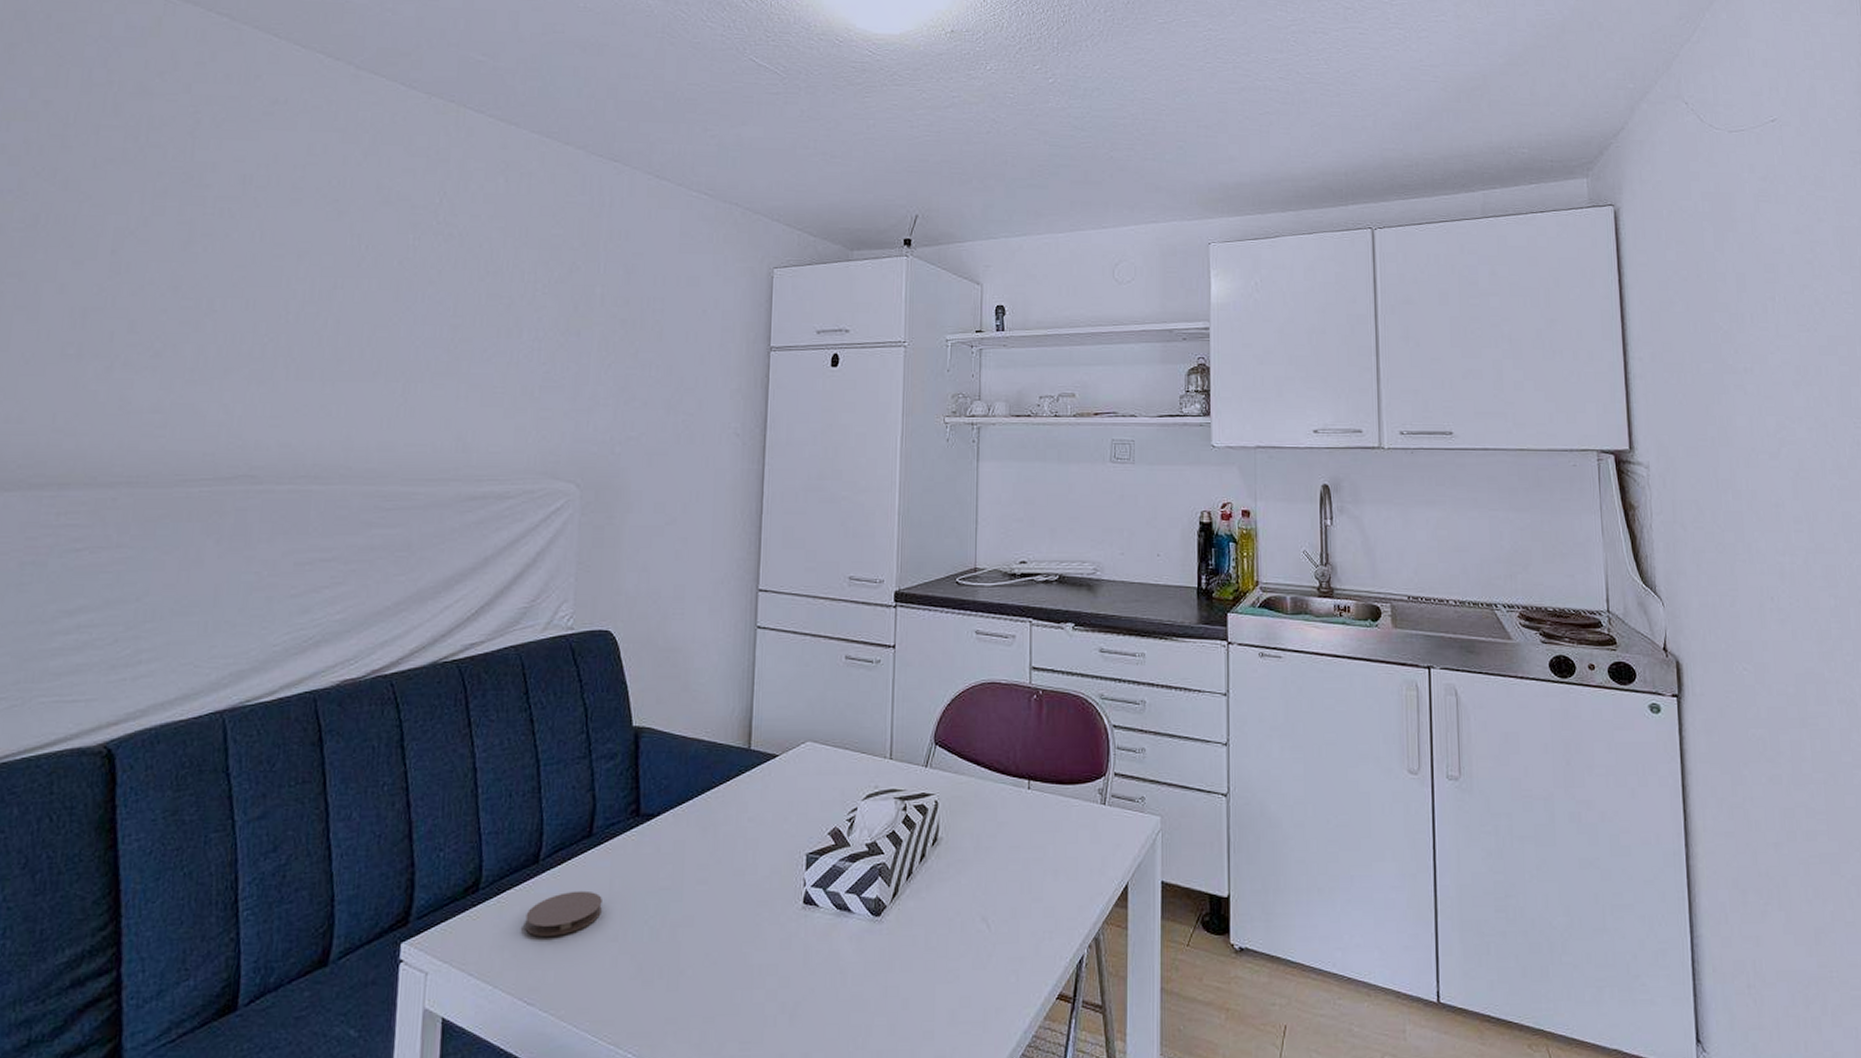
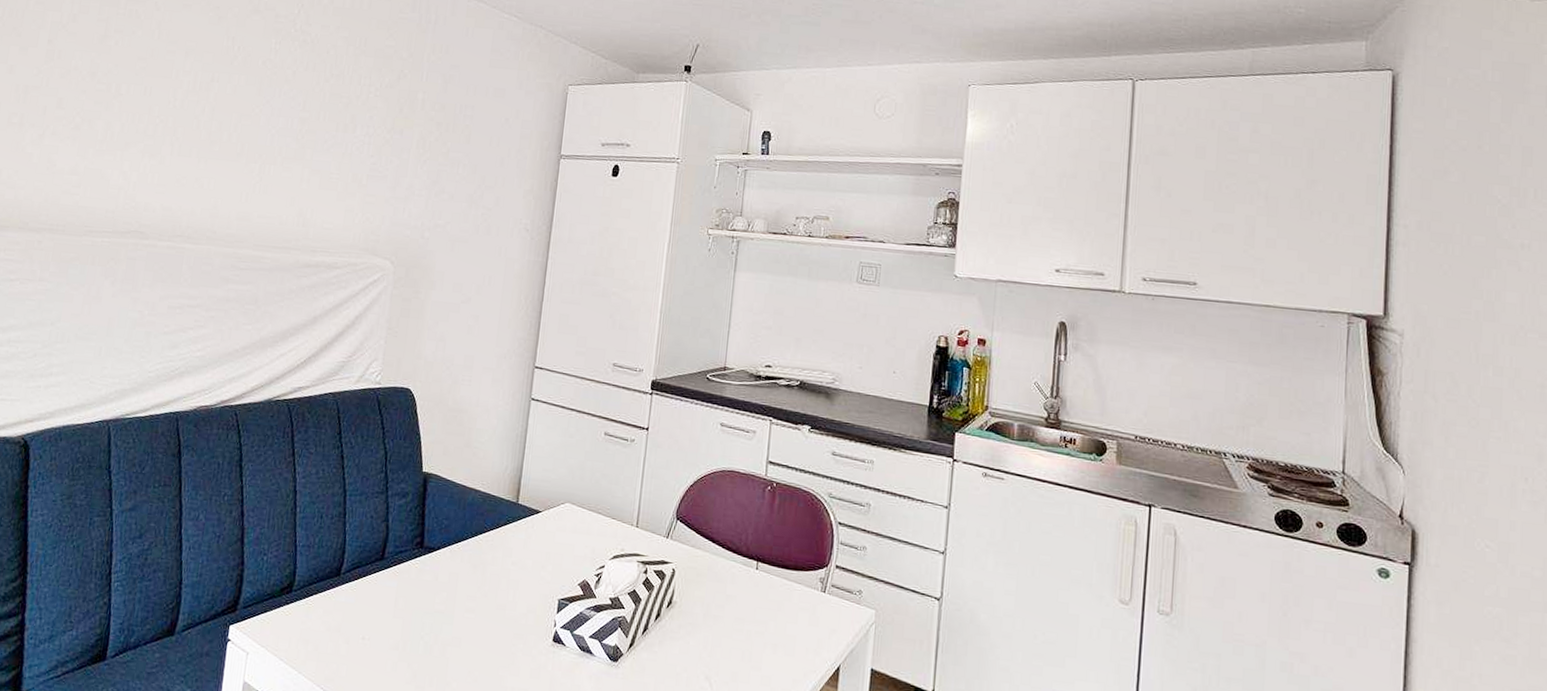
coaster: present [525,890,602,936] -> none [326,603,389,639]

